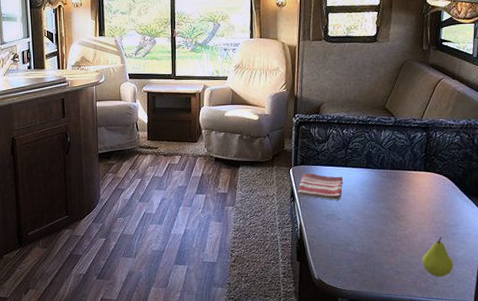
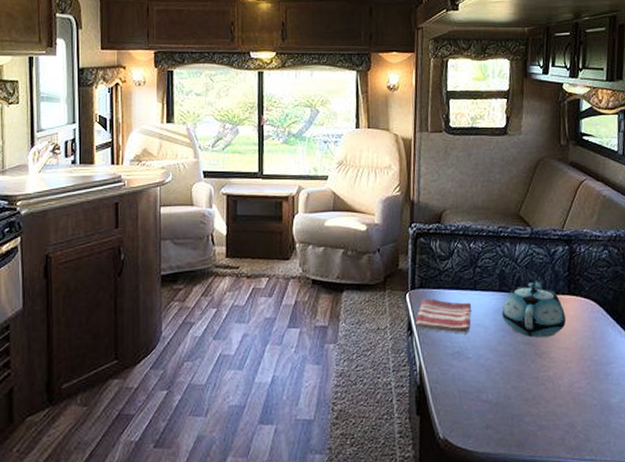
teapot: none [368,159,422,204] -> present [501,279,567,337]
fruit: present [421,237,454,277] -> none [569,378,609,431]

